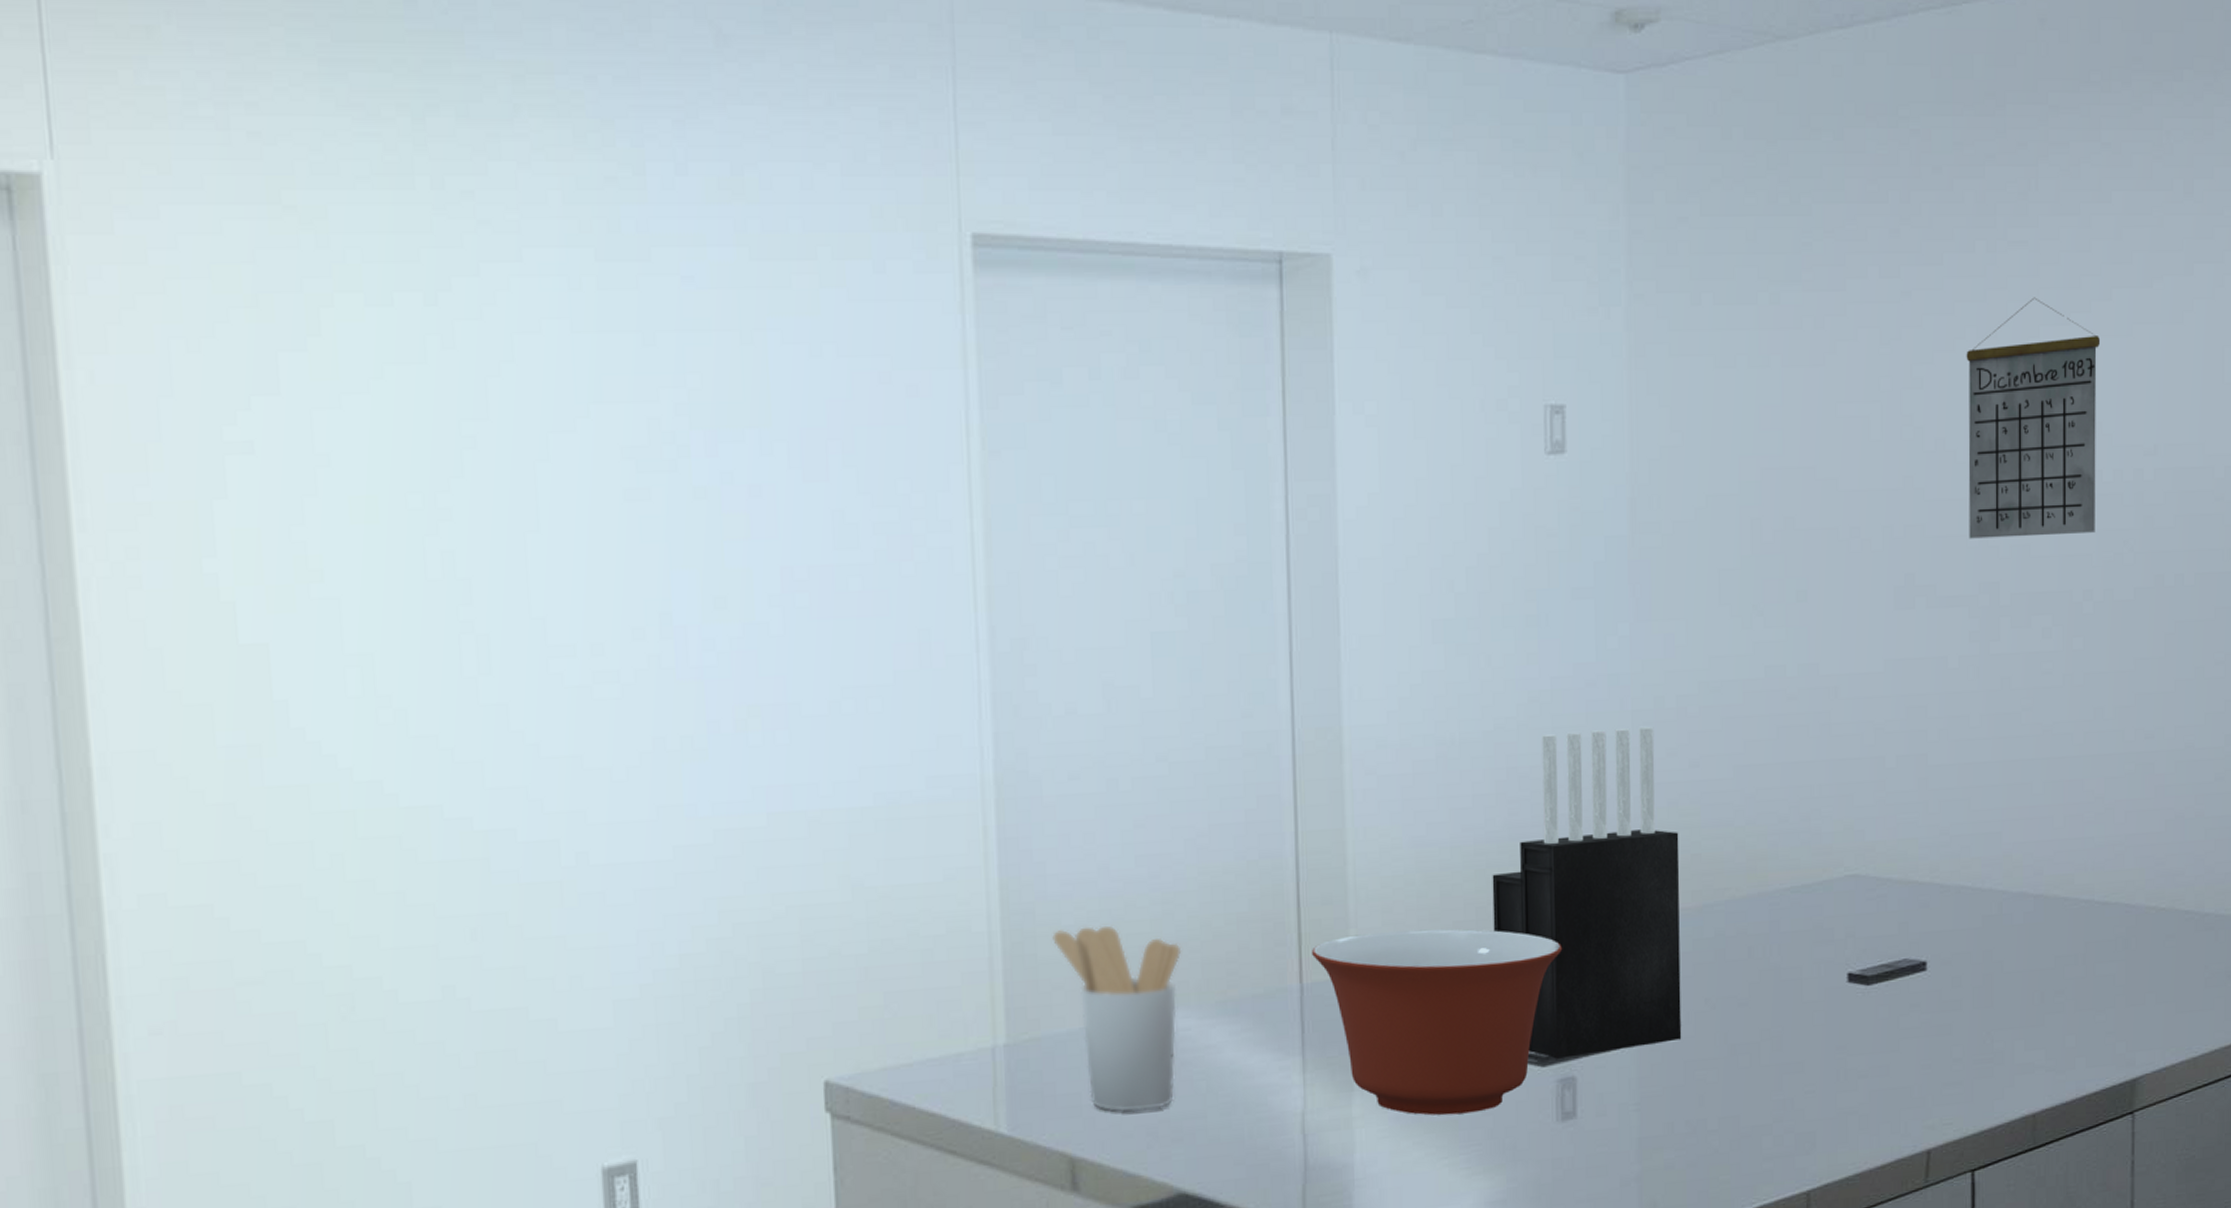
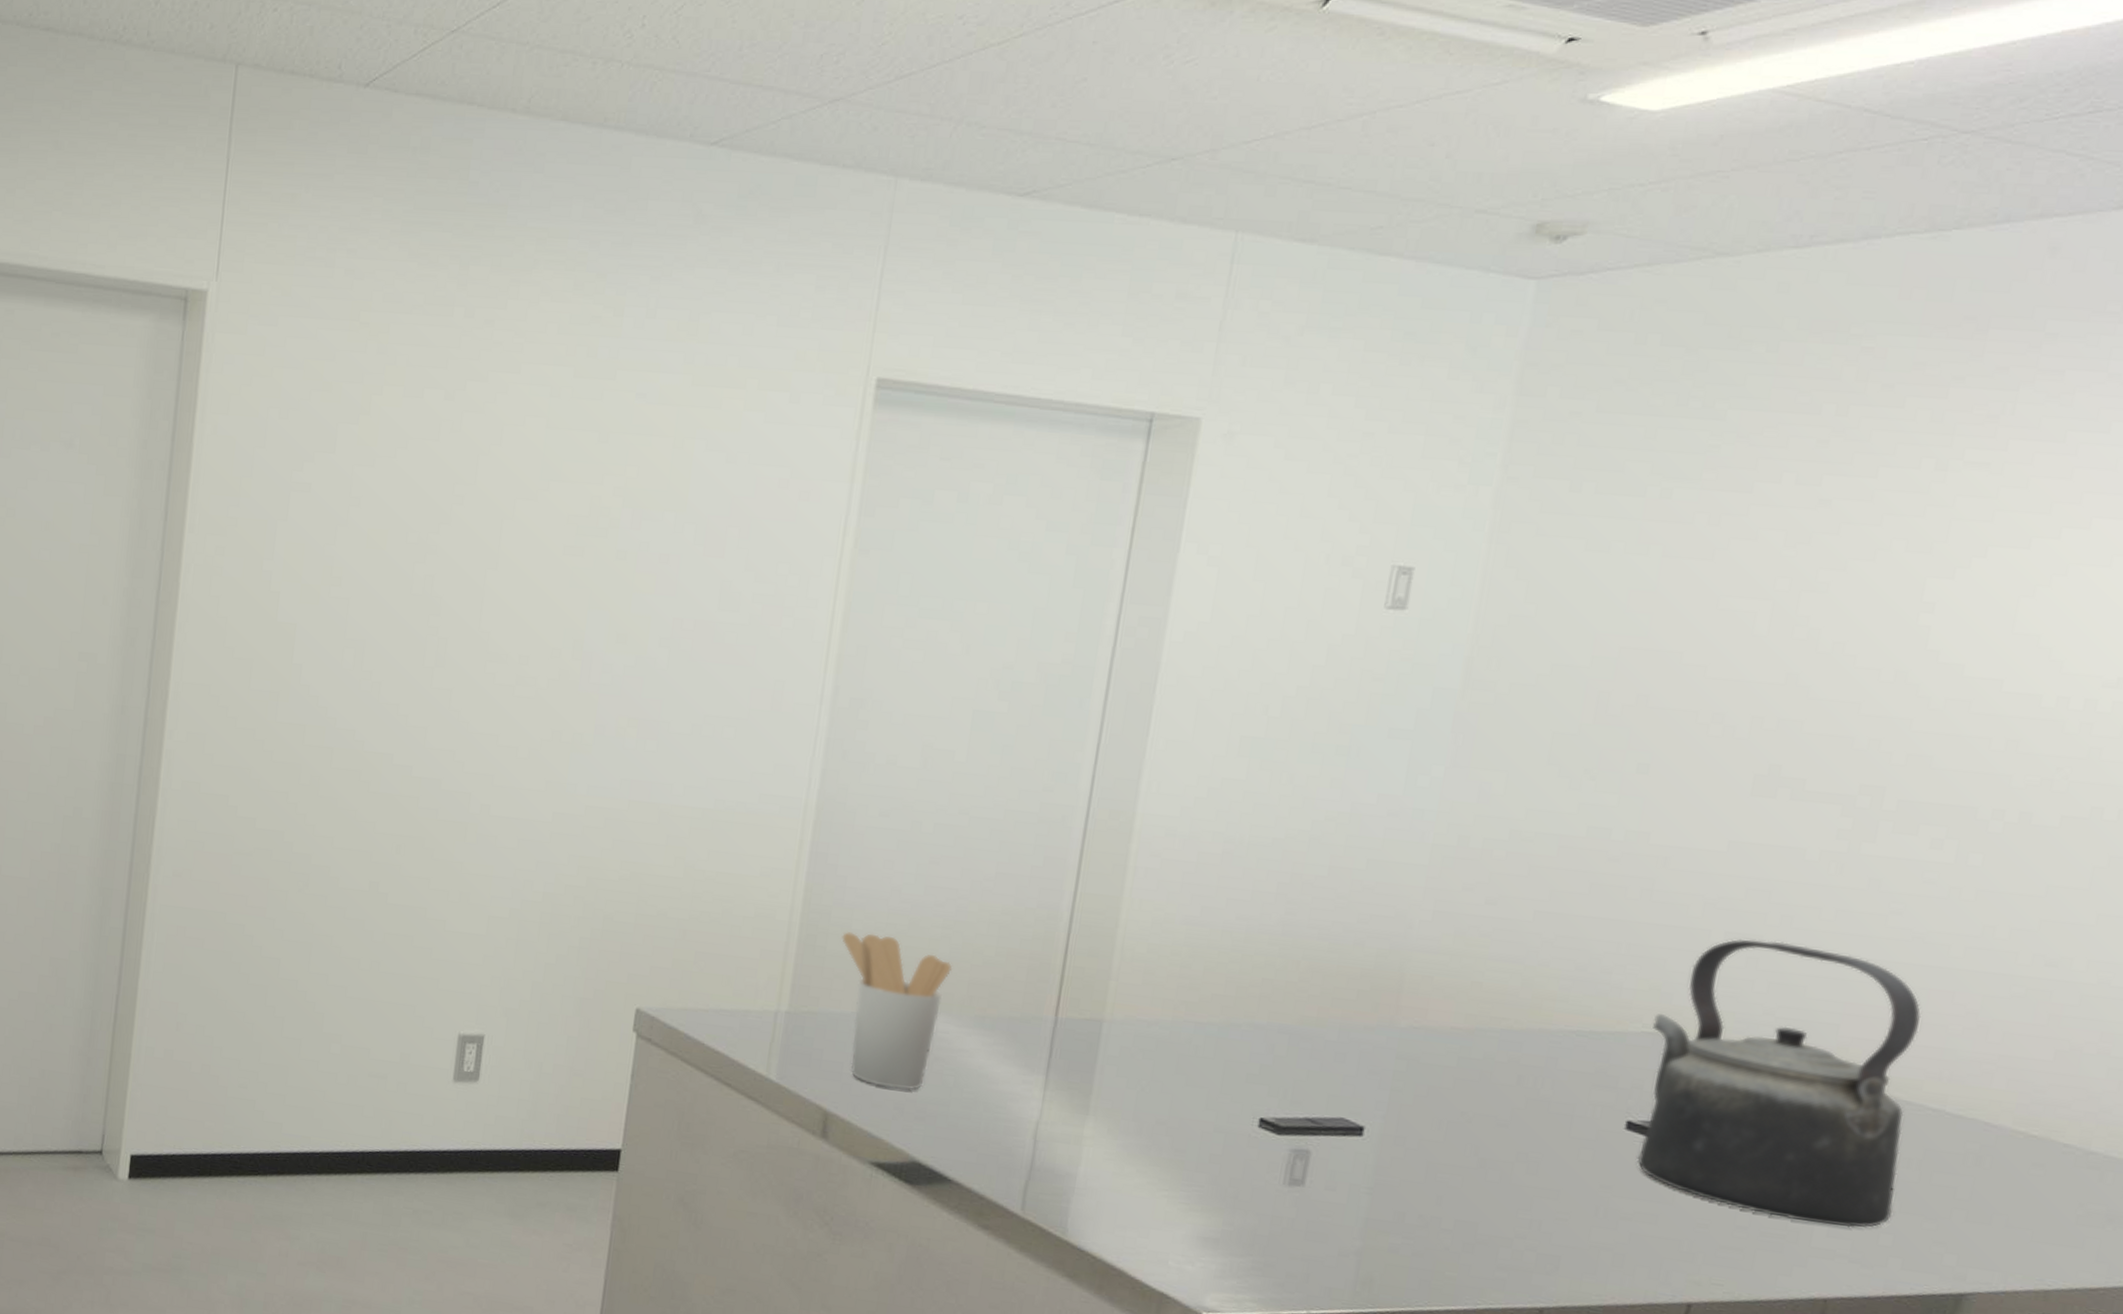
mixing bowl: present [1312,928,1563,1116] -> none [1071,986,1319,1160]
knife block: present [1492,726,1682,1059] -> none [1251,851,1462,1142]
kettle: none [1852,756,2071,1042] -> present [1636,938,1922,1228]
calendar: present [1966,297,2101,539] -> none [1856,518,2067,755]

